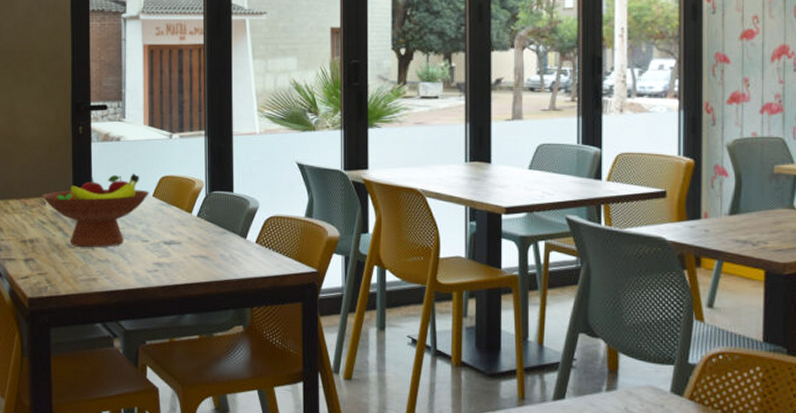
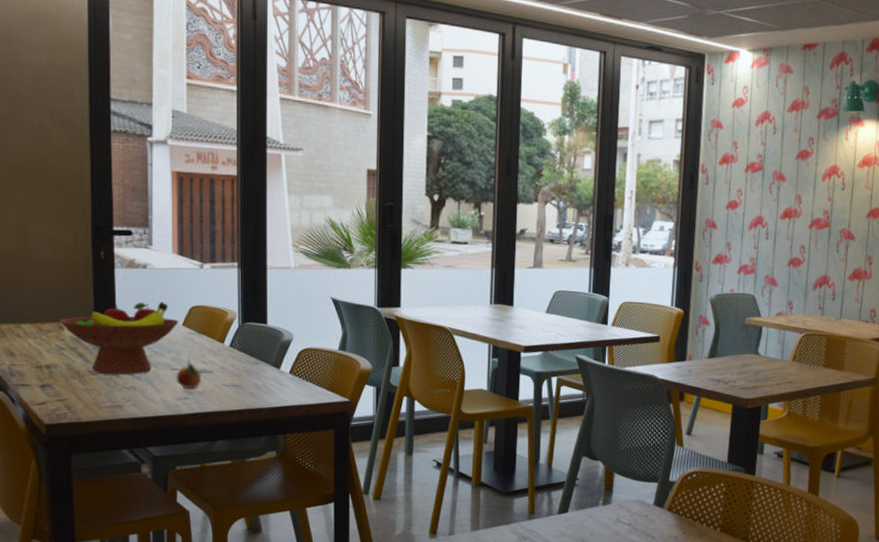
fruit: none [146,230,170,261] -> present [176,358,201,390]

